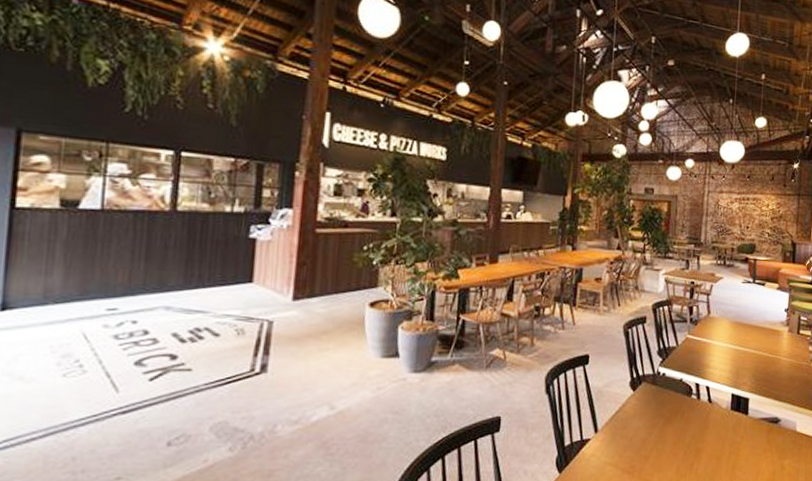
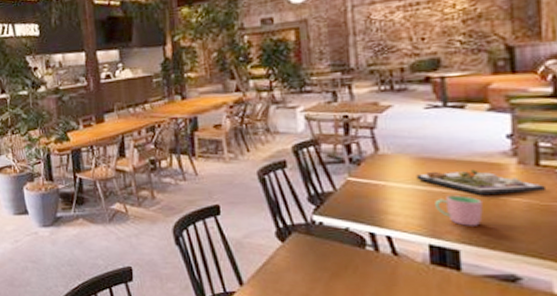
dinner plate: none [731,333,801,355] -> present [416,169,545,195]
cup: none [739,354,766,379] -> present [435,195,483,226]

